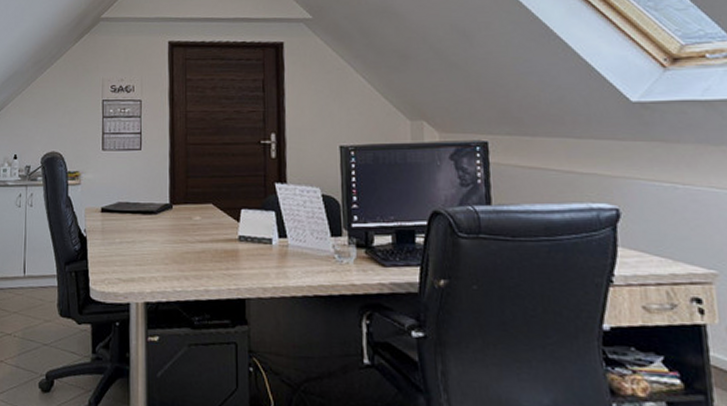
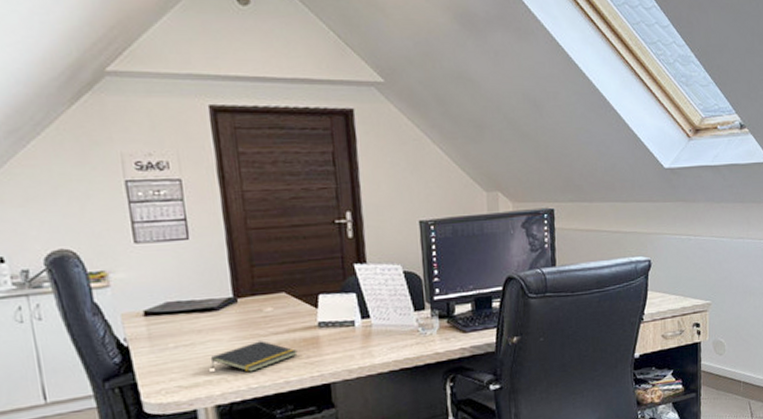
notepad: none [145,247,218,275] -> present [210,341,298,372]

